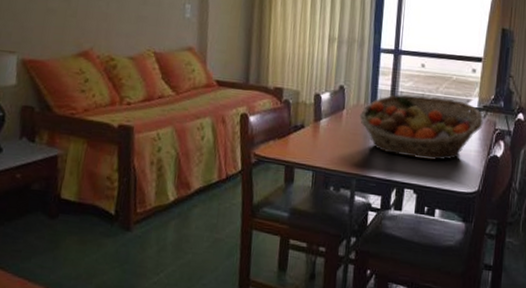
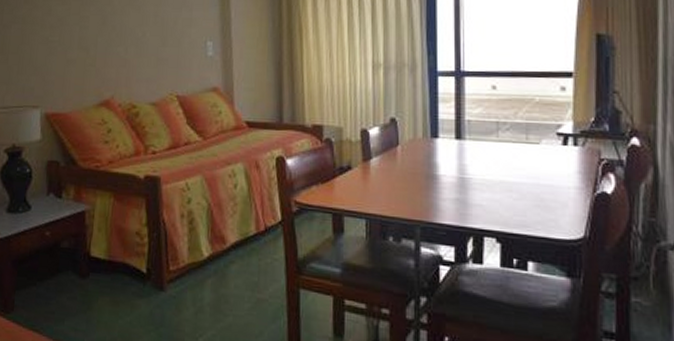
fruit basket: present [359,94,484,161] -> none [417,123,583,202]

